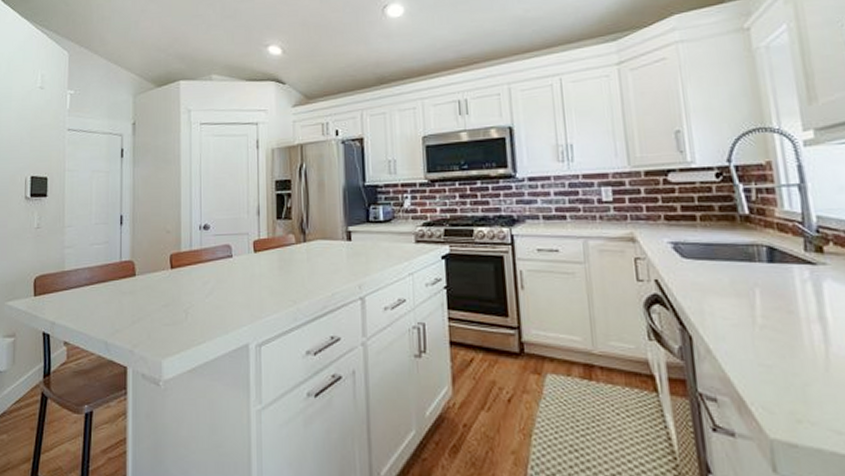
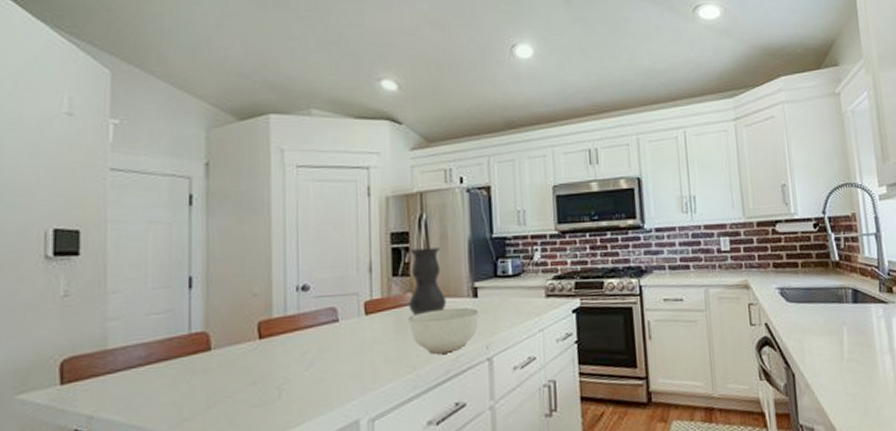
vase: none [290,194,324,255] -> present [408,247,447,316]
bowl: none [291,249,352,291] -> present [409,307,479,354]

